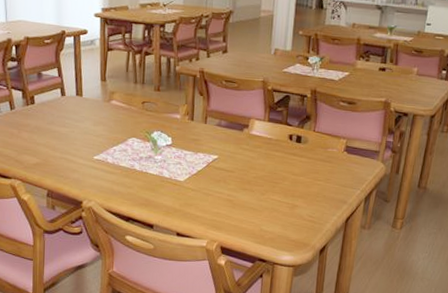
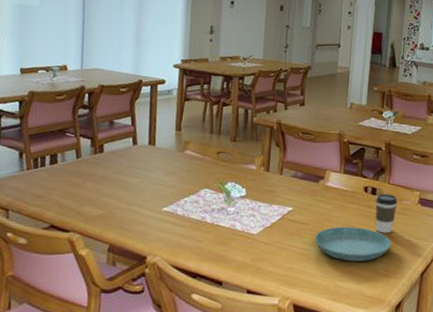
saucer: none [240,174,316,208] -> present [315,226,391,262]
coffee cup: none [300,141,323,181] -> present [375,193,398,234]

